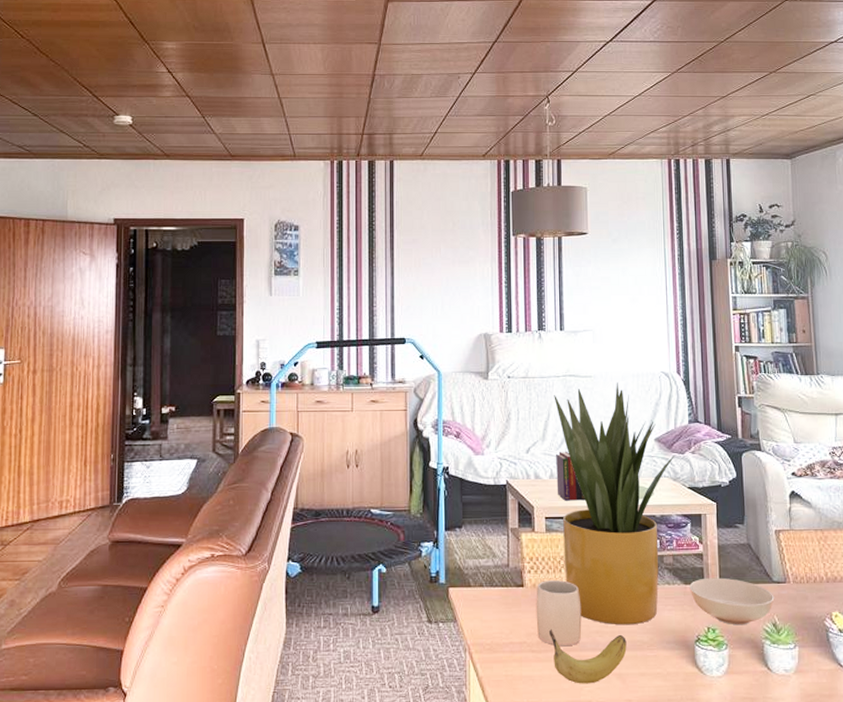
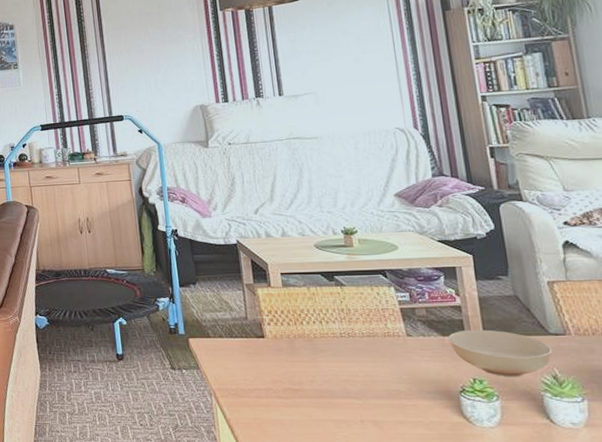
mug: present [536,580,582,647] -> none [278,332,330,394]
fruit: present [549,628,627,684] -> none [295,376,382,429]
planter: present [554,383,675,625] -> none [278,142,420,375]
books: present [556,451,585,501] -> none [286,210,322,258]

